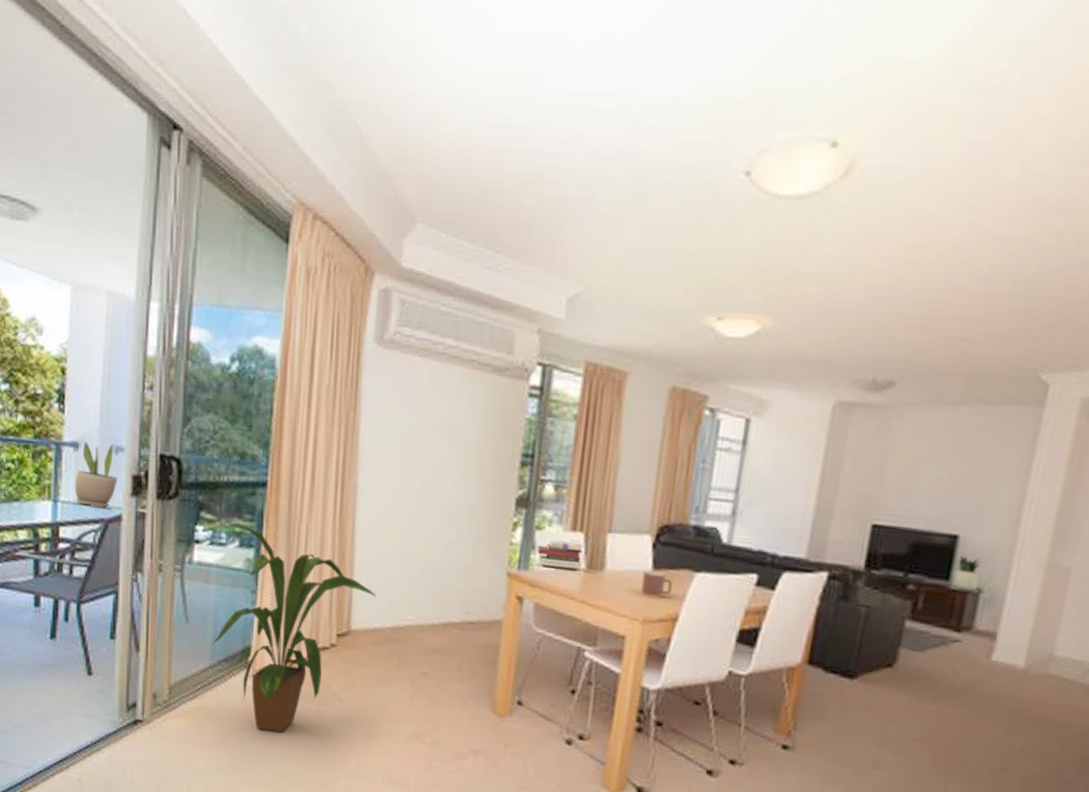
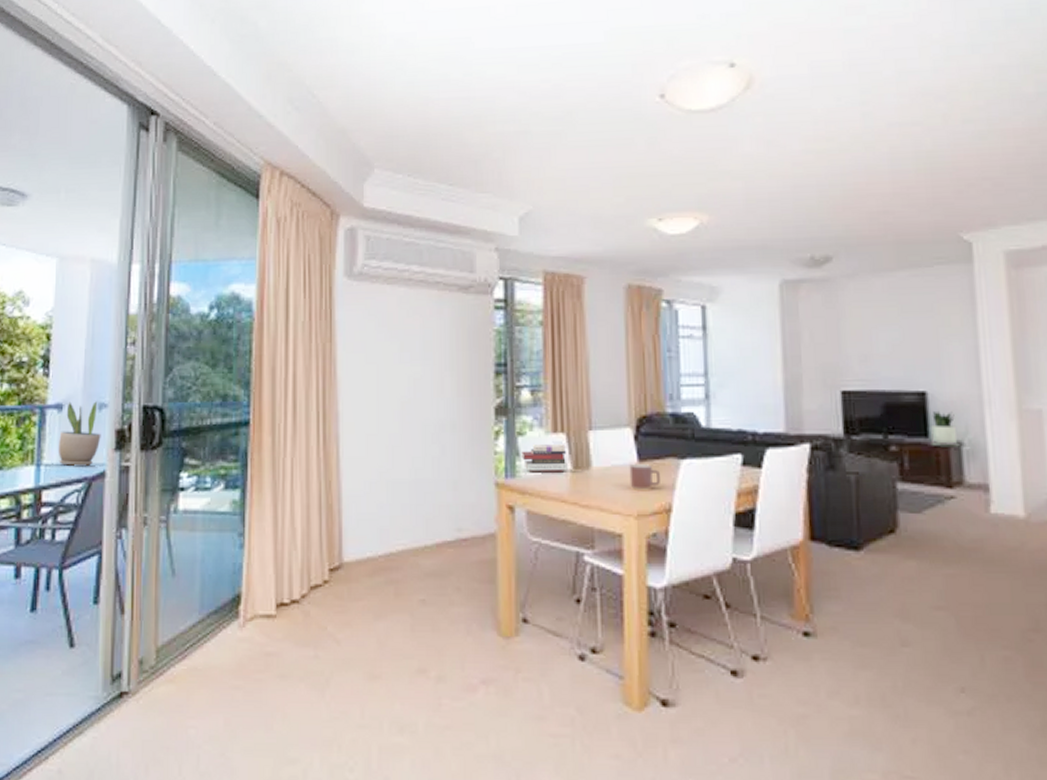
house plant: present [212,523,377,733] -> none [200,466,367,687]

